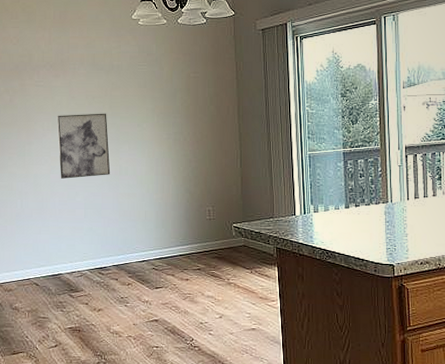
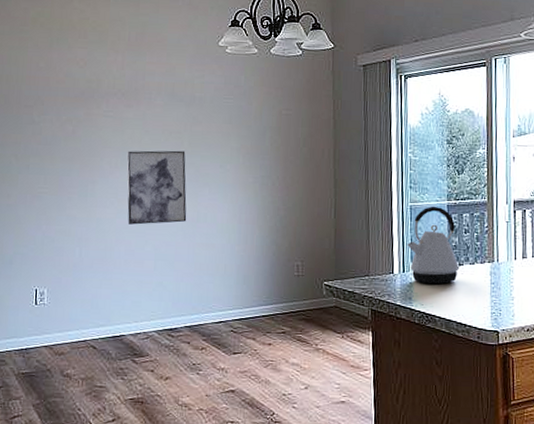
kettle: none [307,154,356,224] -> present [407,206,460,285]

